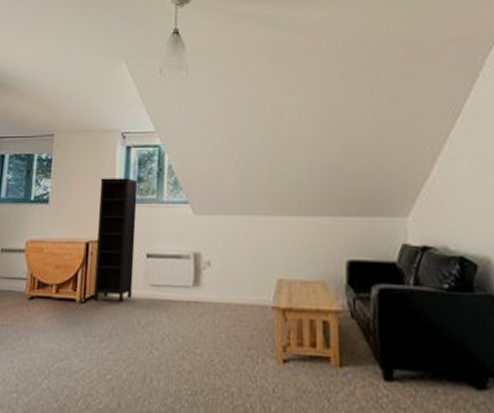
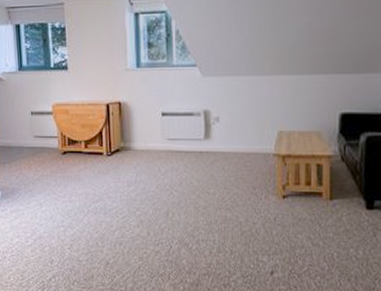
bookcase: present [94,178,138,303] -> none [113,44,152,155]

